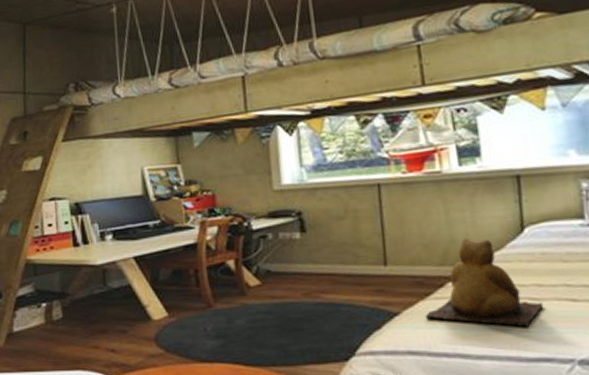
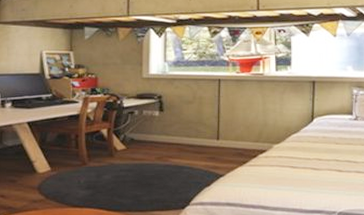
teddy bear: present [425,238,544,328] -> none [241,124,320,189]

